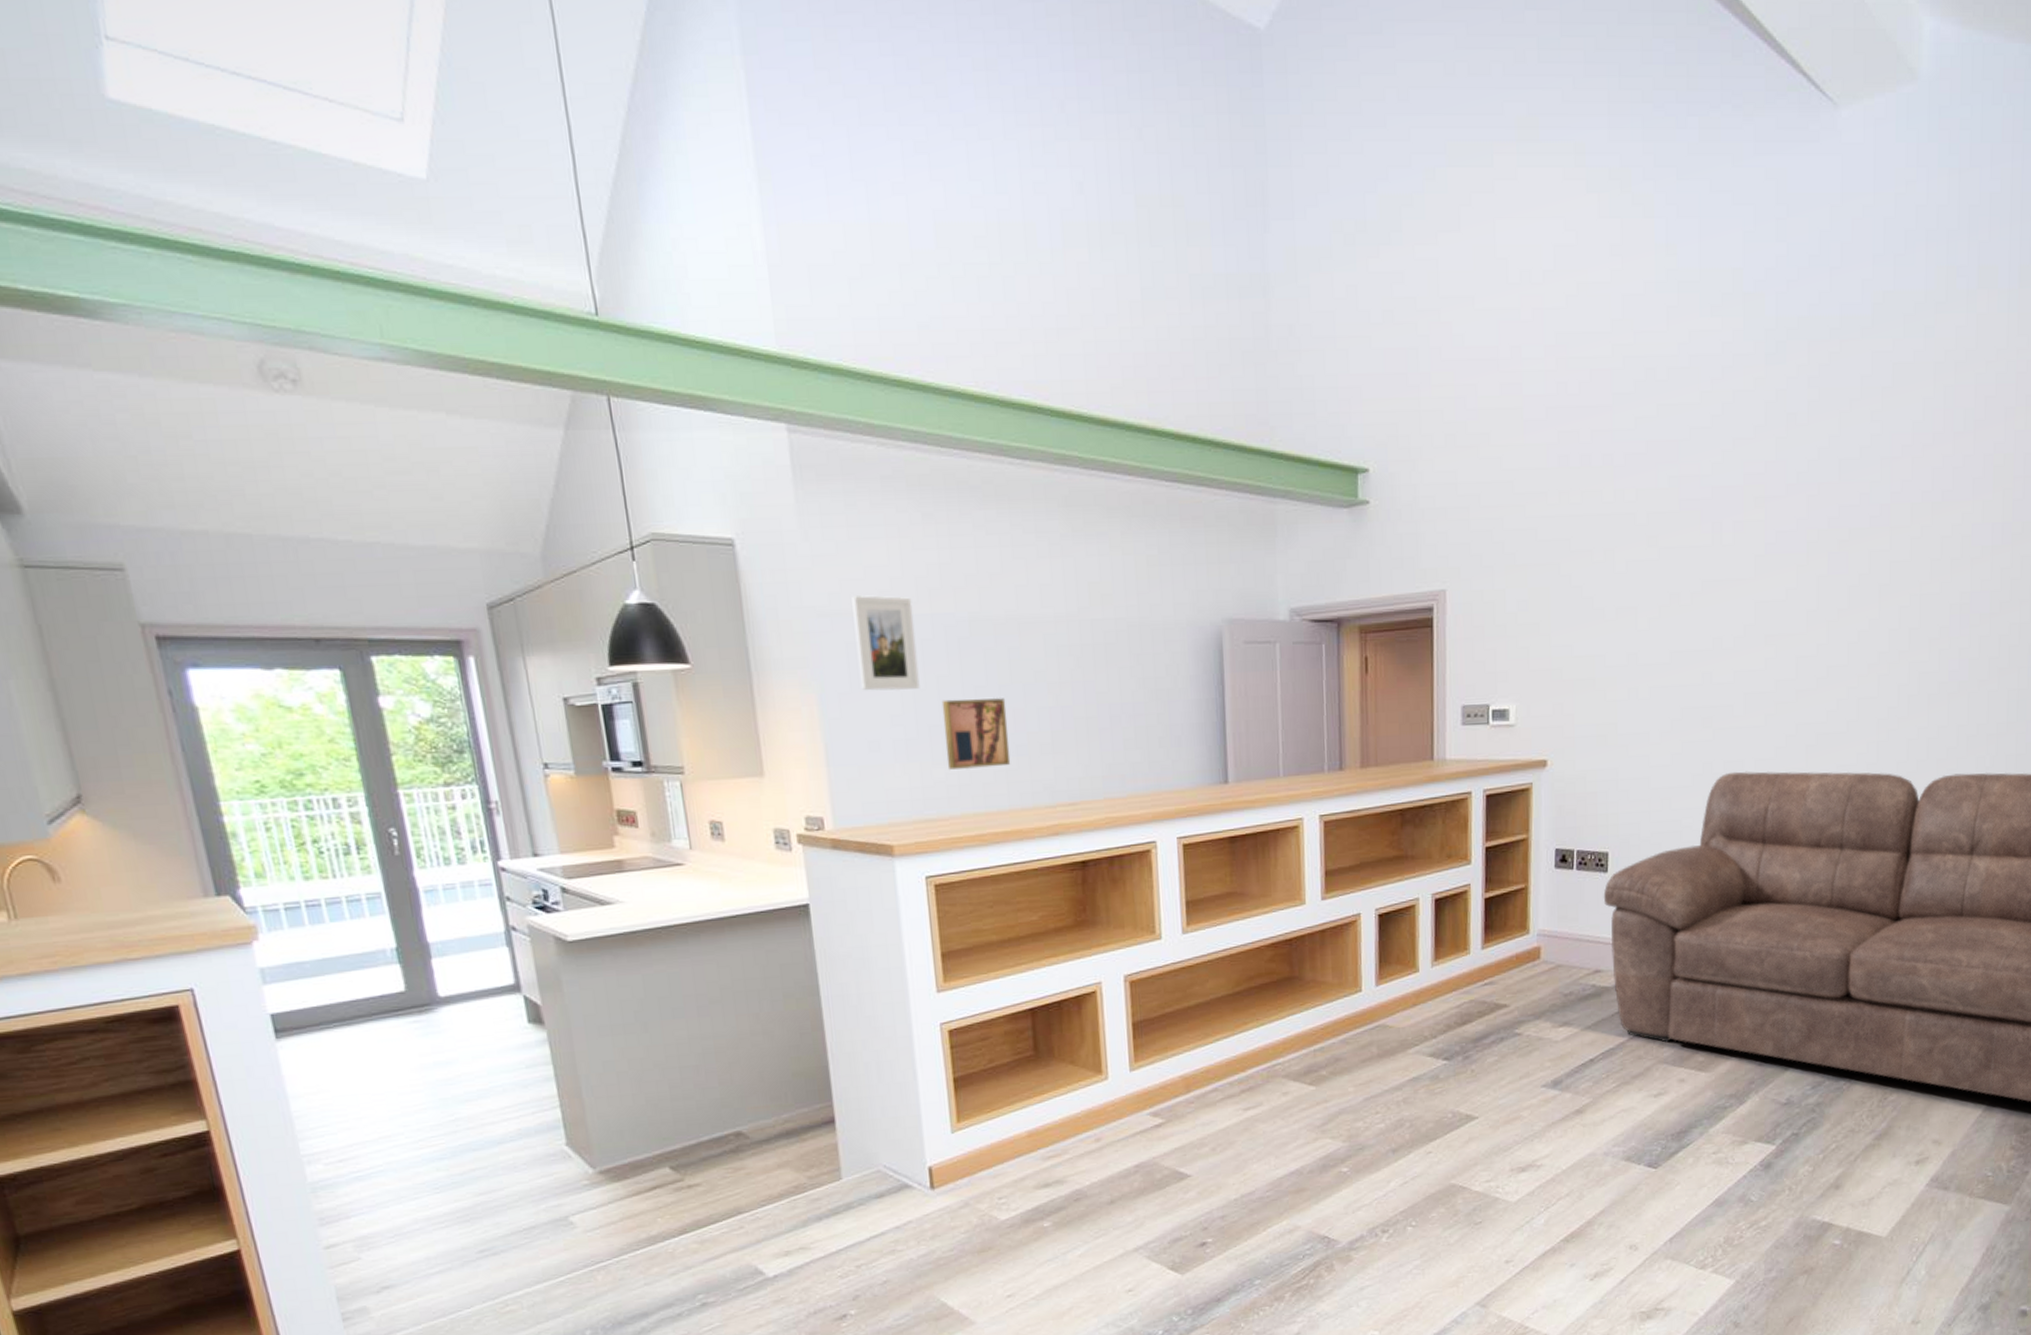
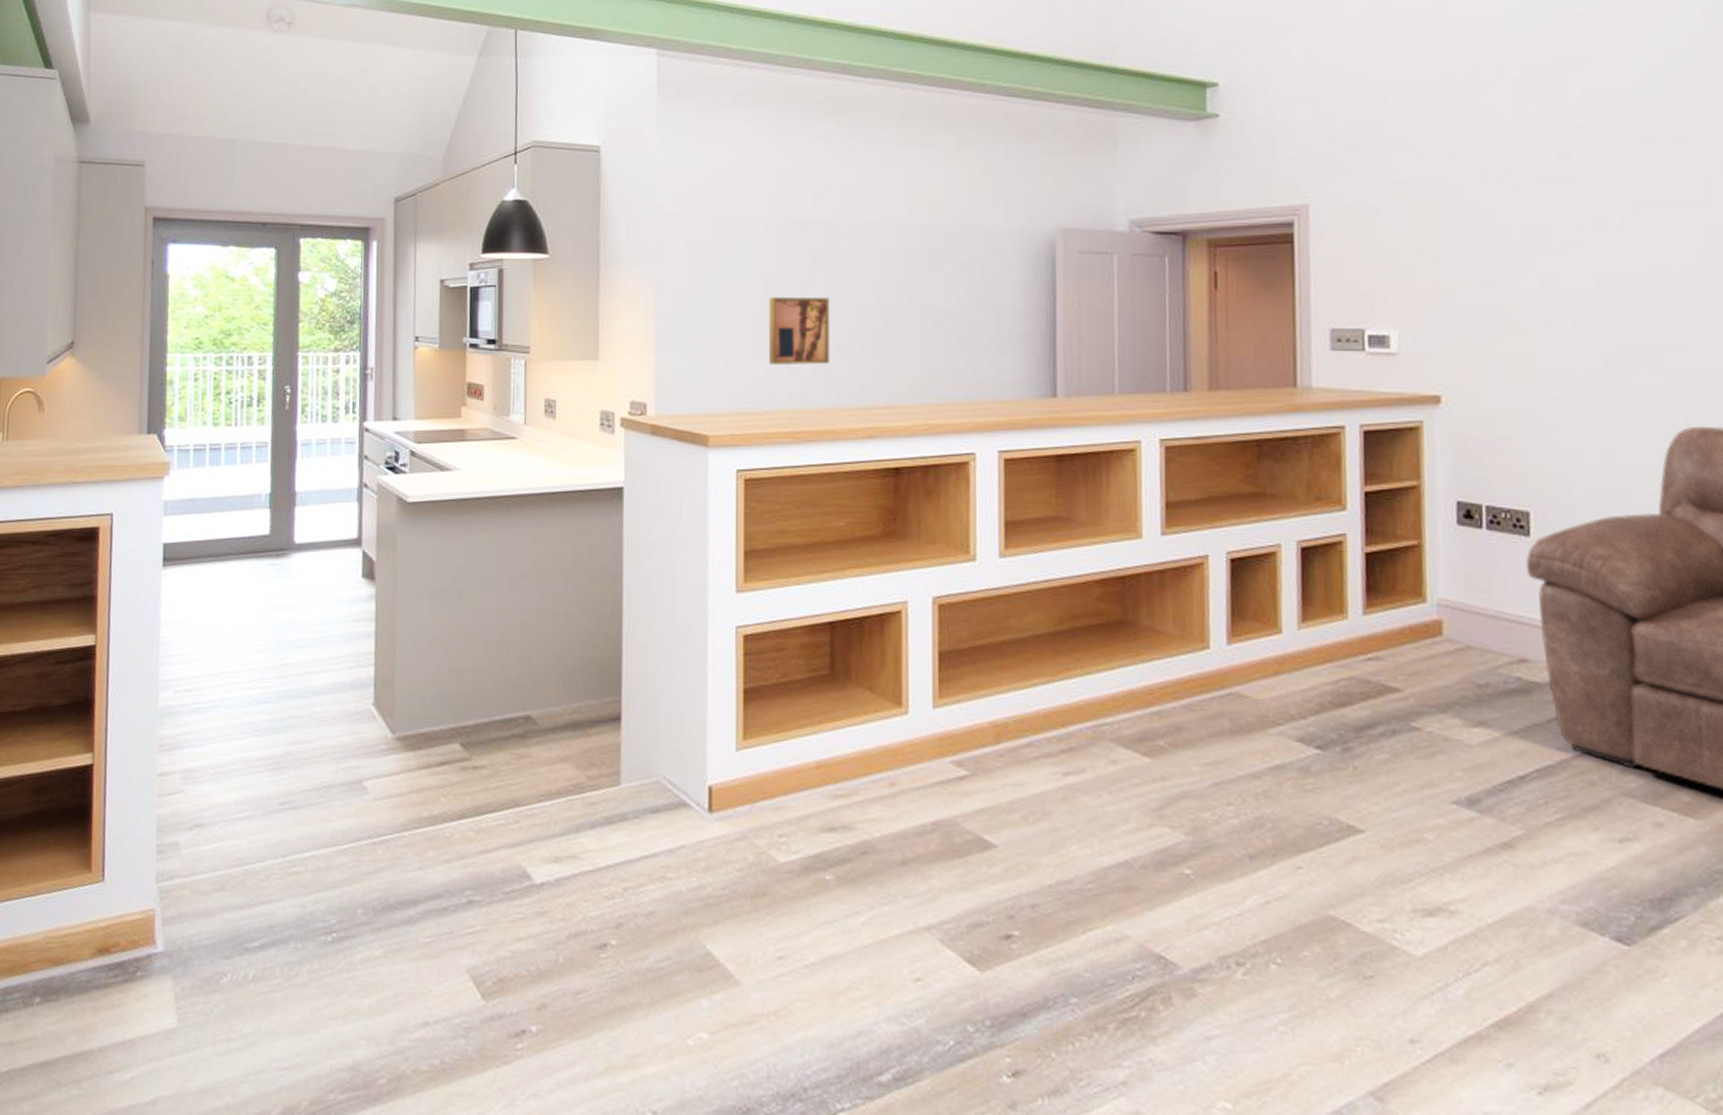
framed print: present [852,594,920,691] -> none [695,196,750,286]

